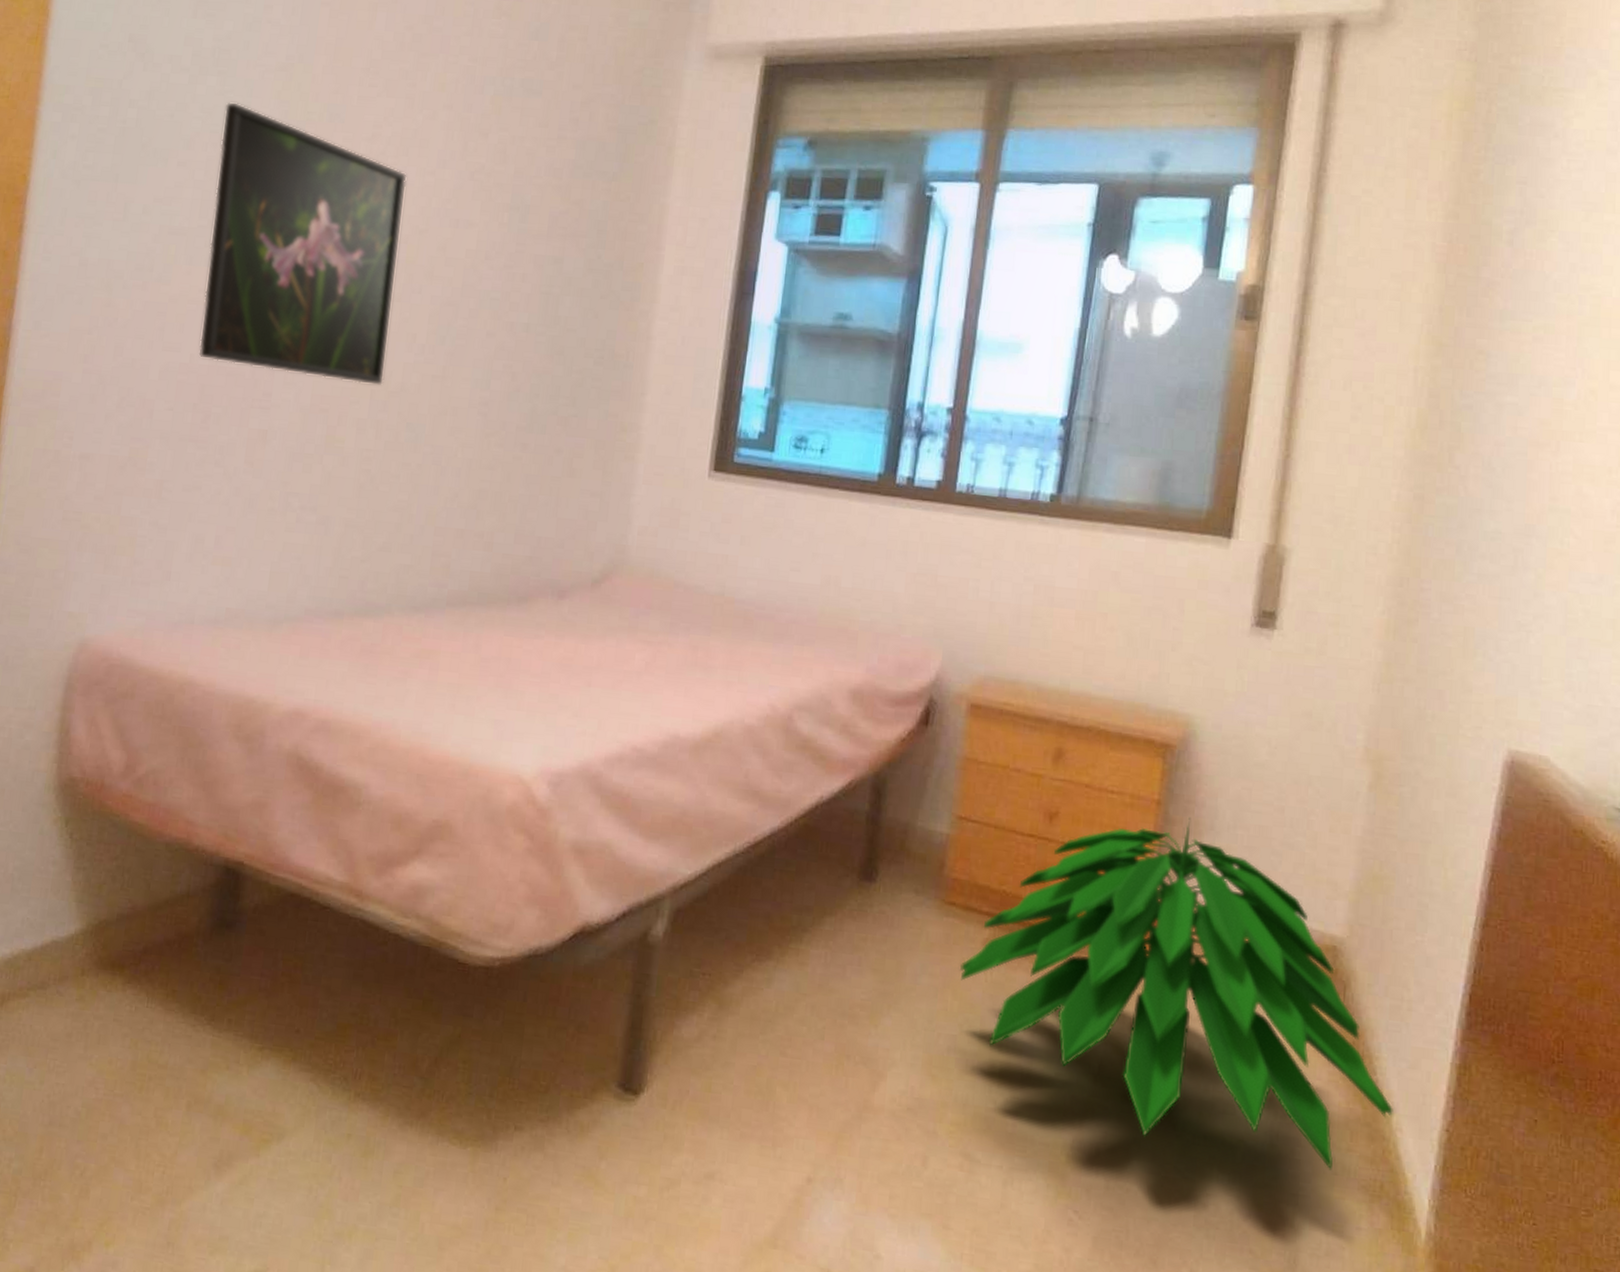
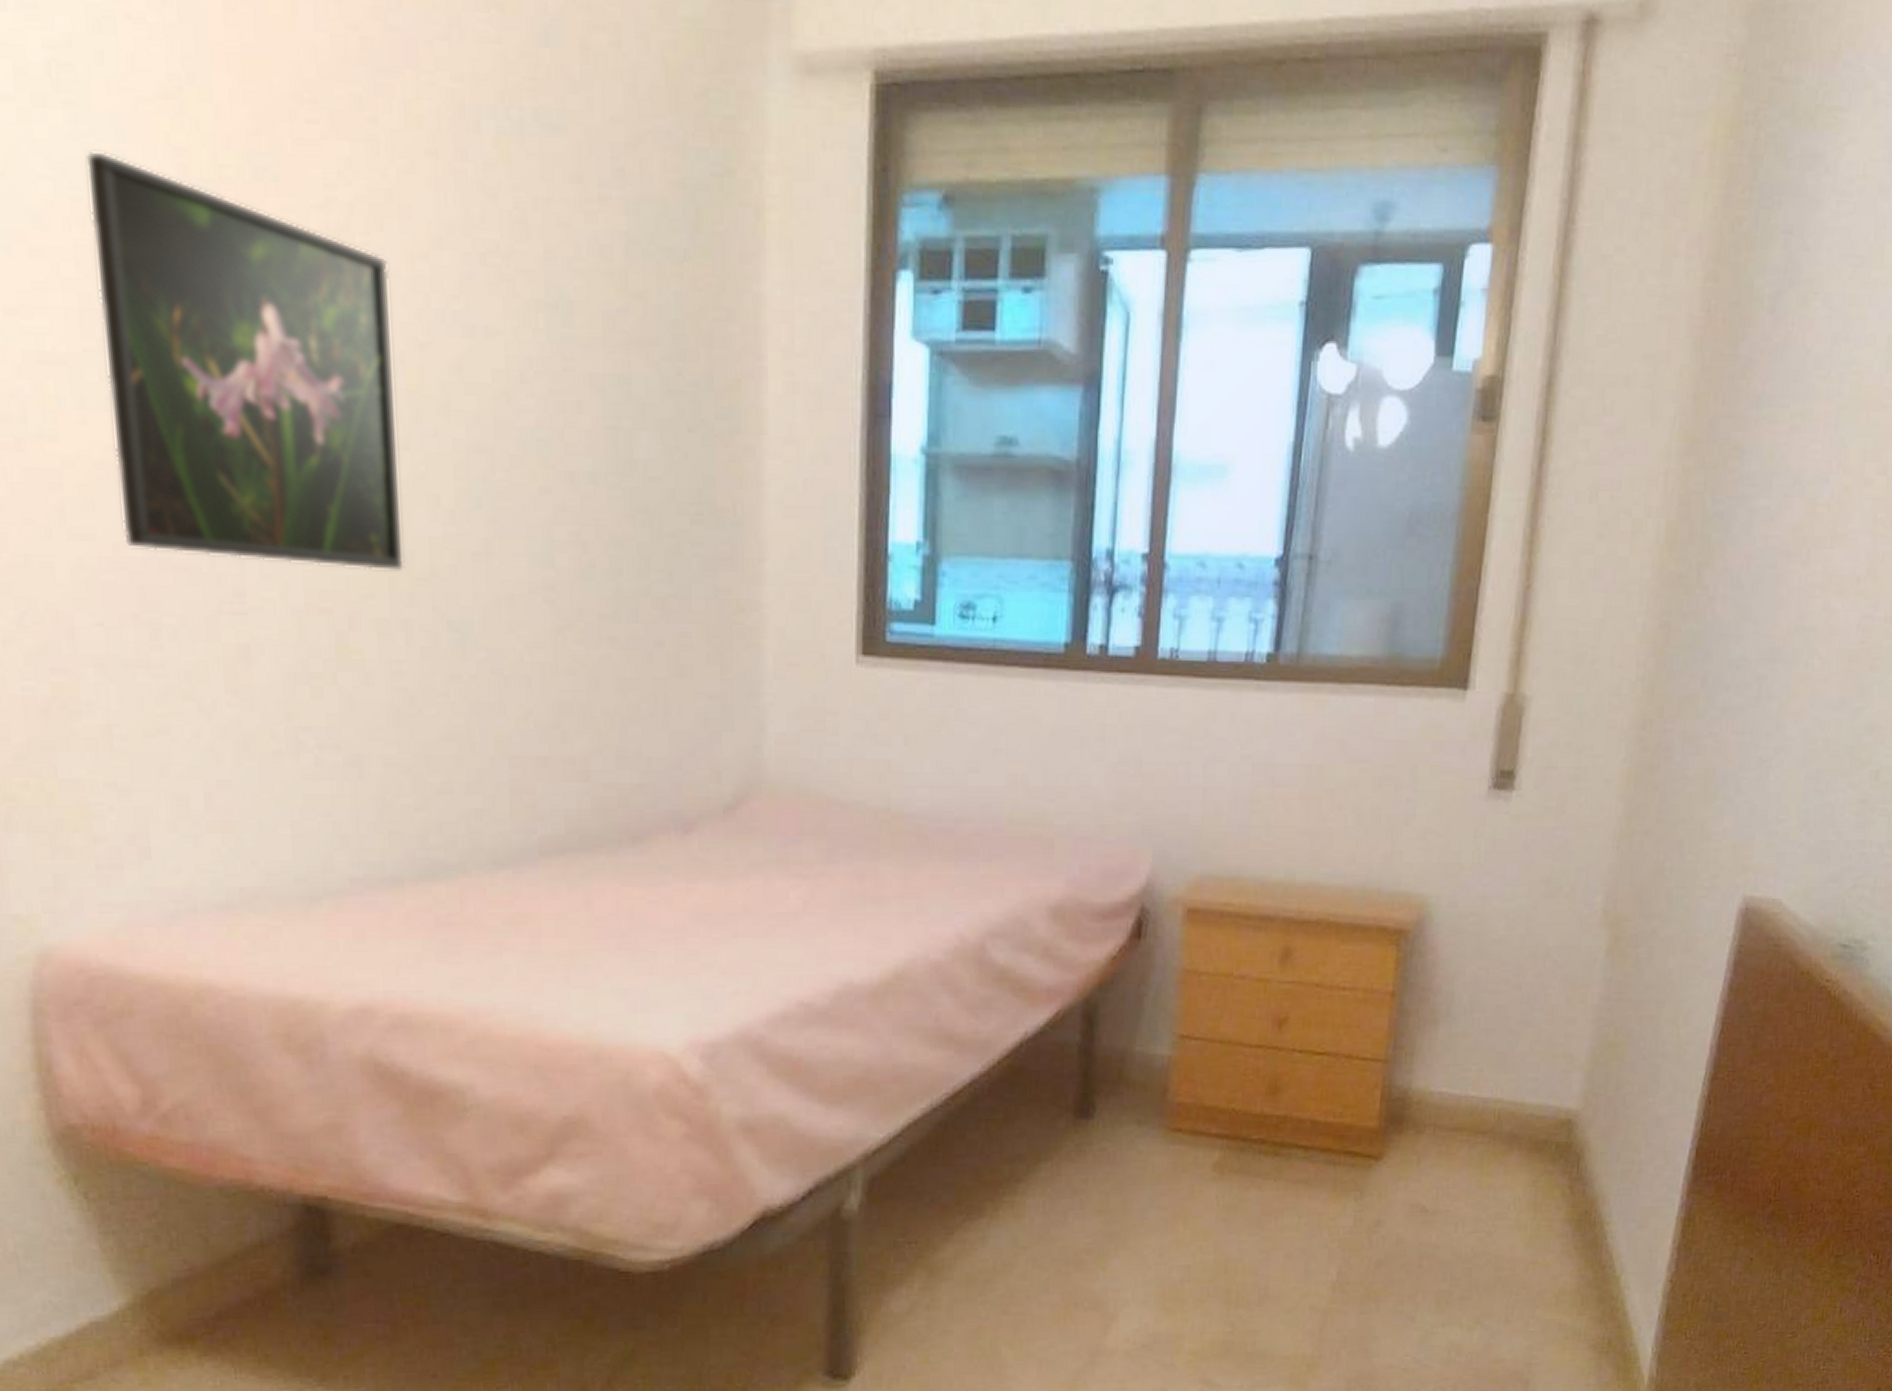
indoor plant: present [960,817,1393,1171] -> none [1190,1006,1622,1336]

